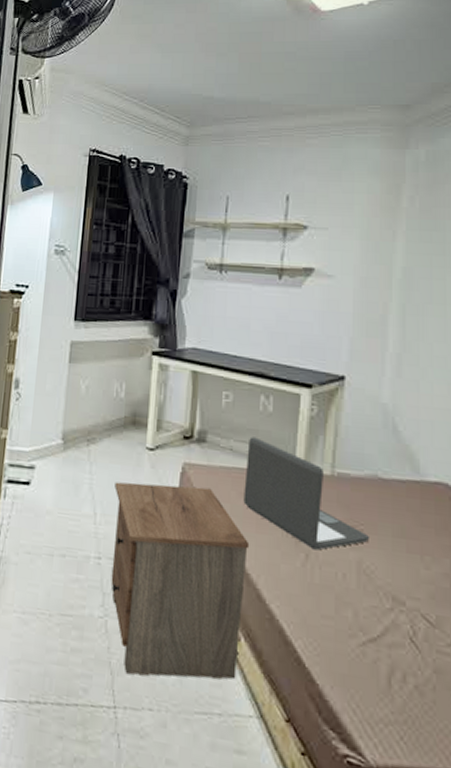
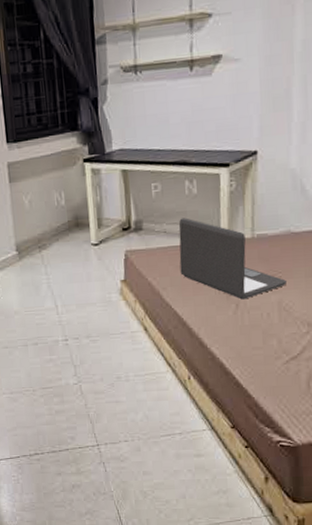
nightstand: present [111,482,250,680] -> none [69,267,190,421]

